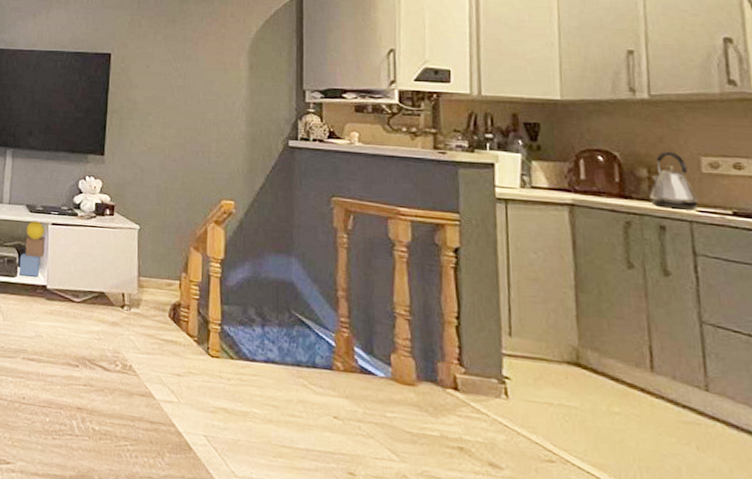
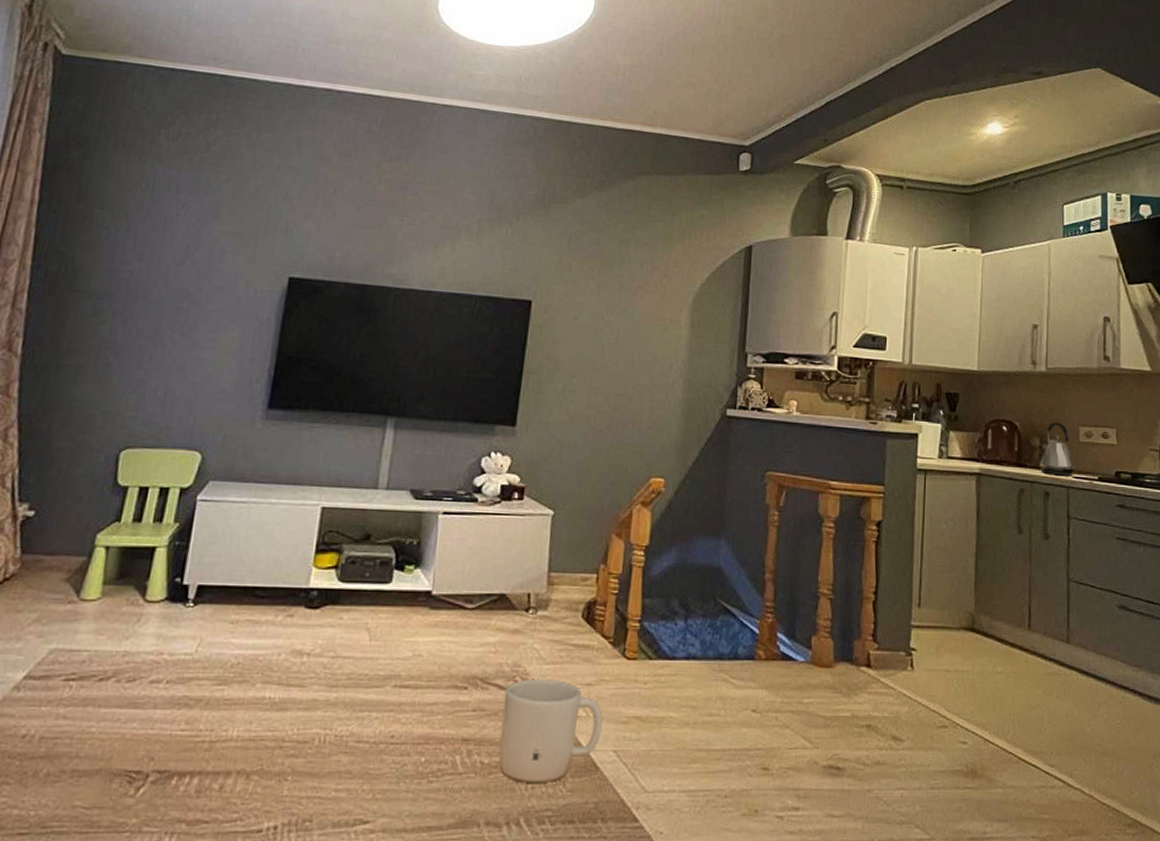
toy blocks: present [19,221,45,277] -> none [394,510,434,581]
mug: none [106,364,193,455] -> present [498,678,603,784]

